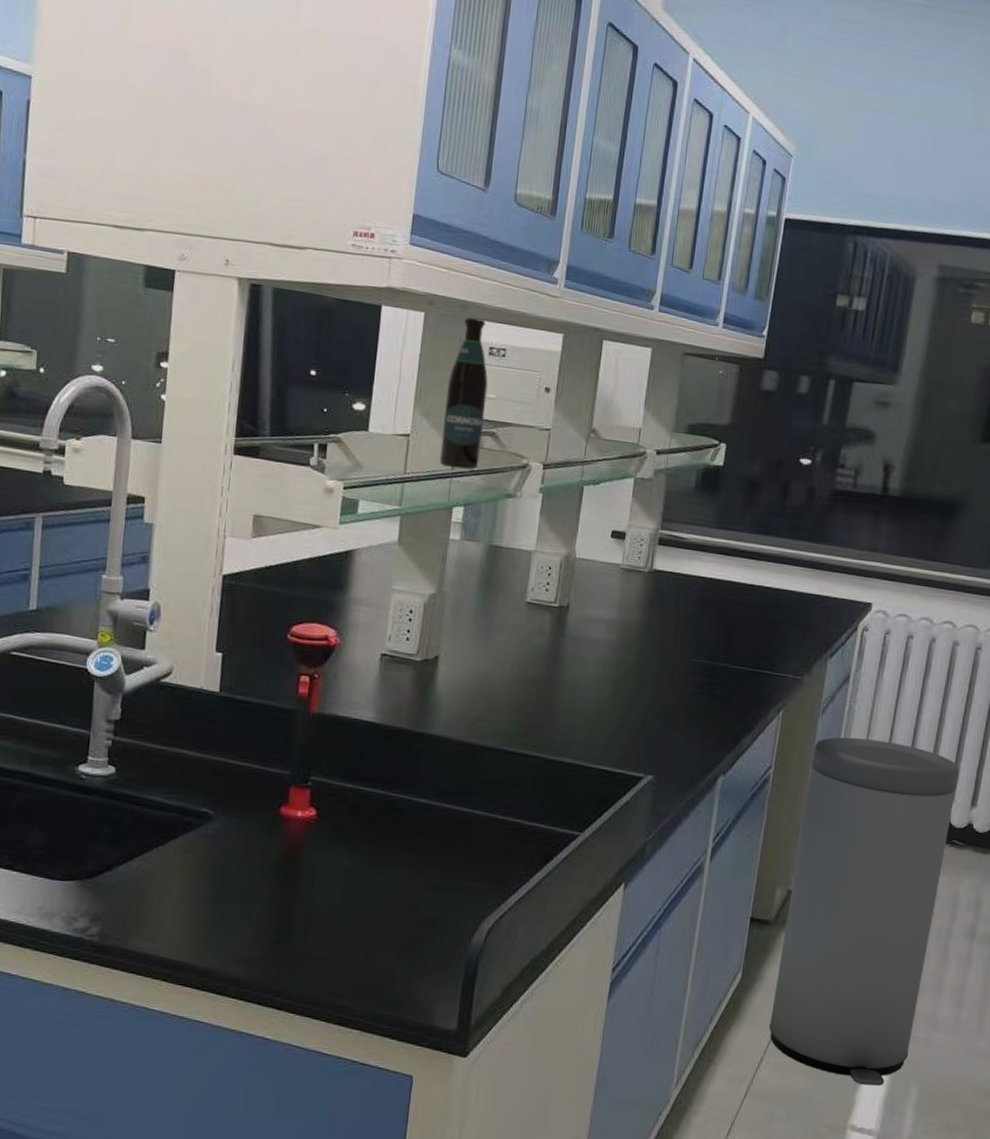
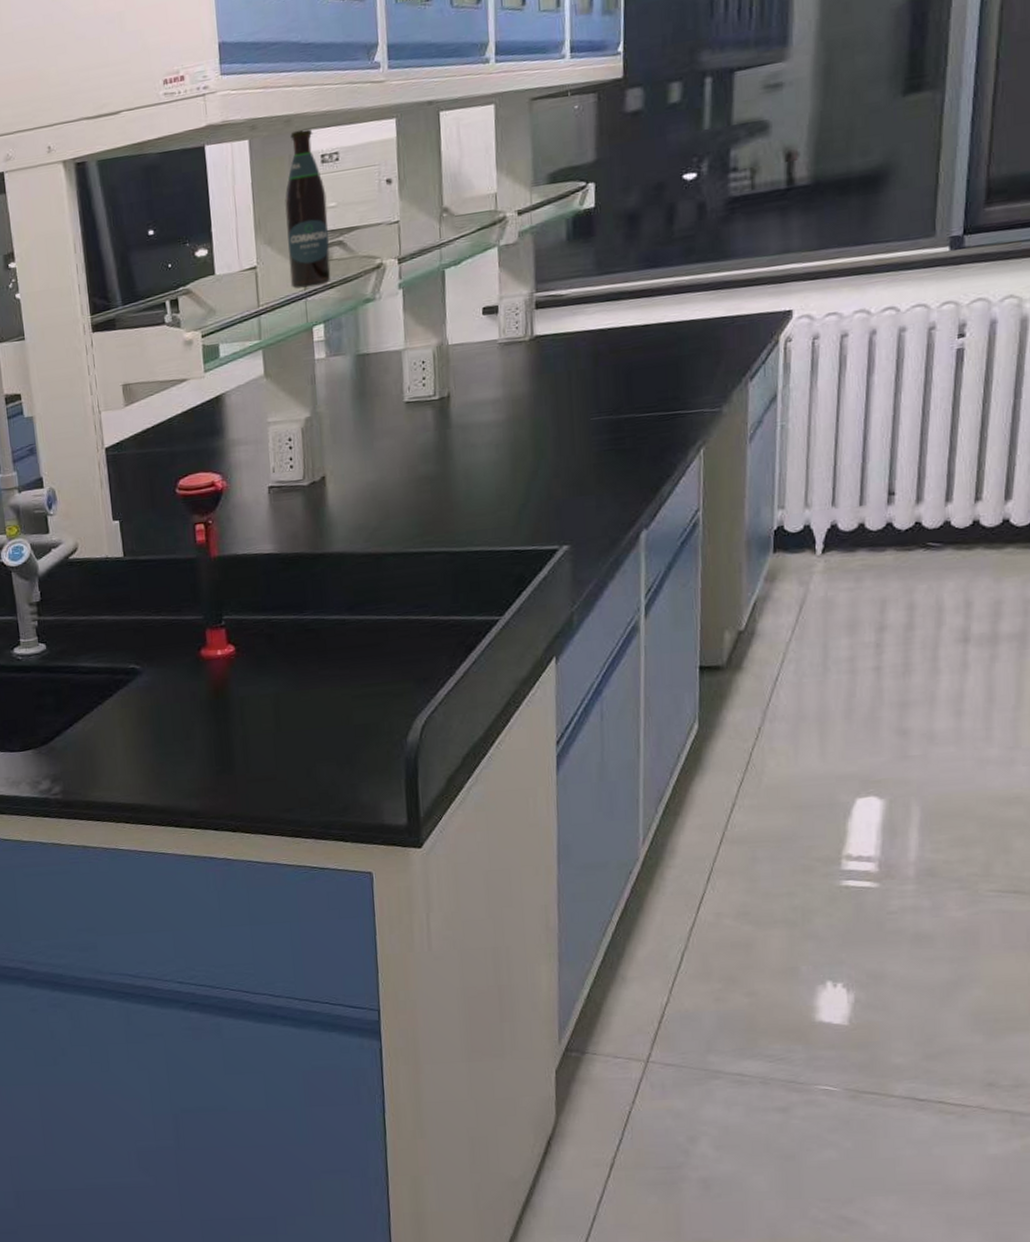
pedal bin: present [769,737,959,1086] -> none [737,453,925,813]

